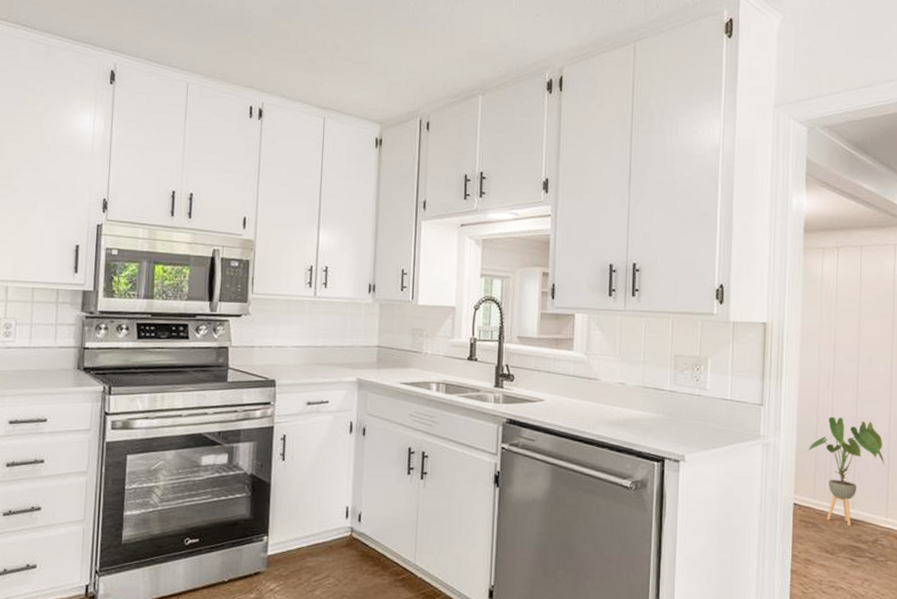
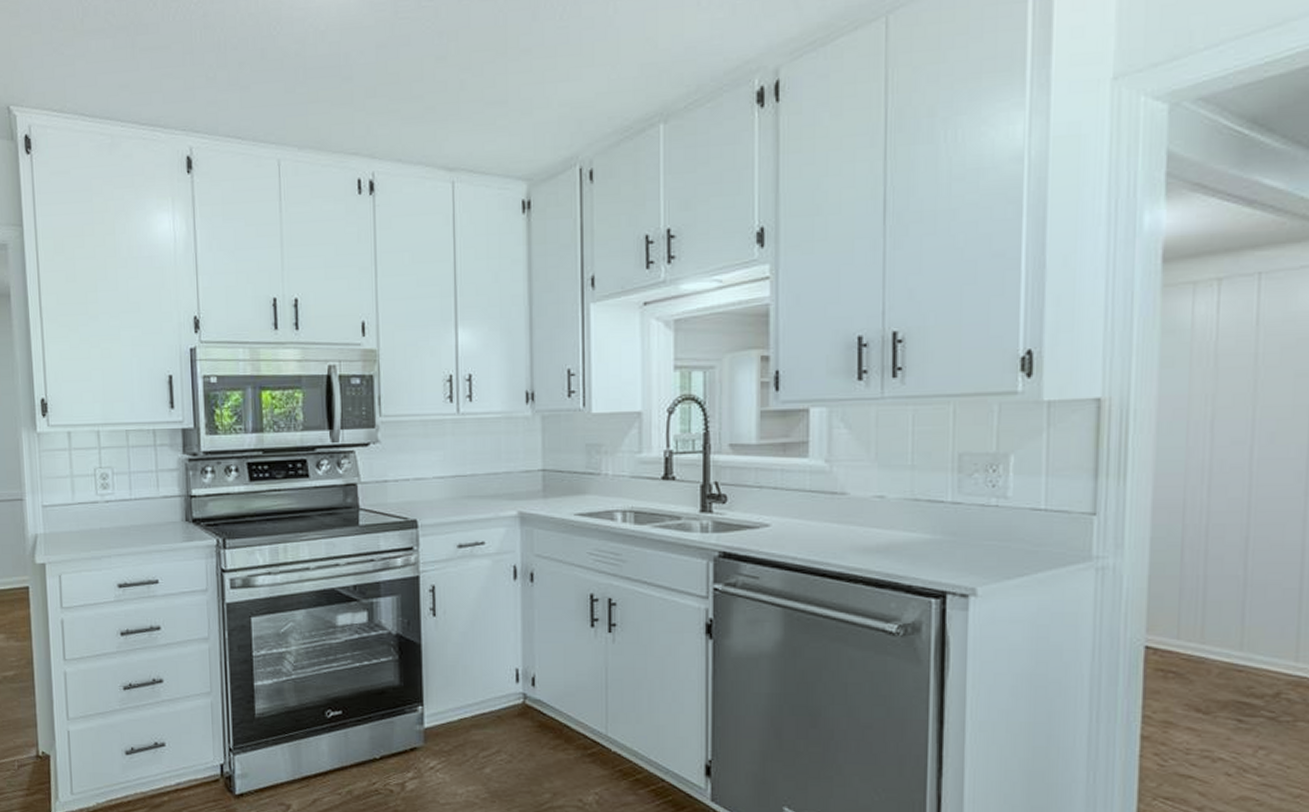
house plant: present [807,416,885,526] -> none [1167,524,1295,675]

